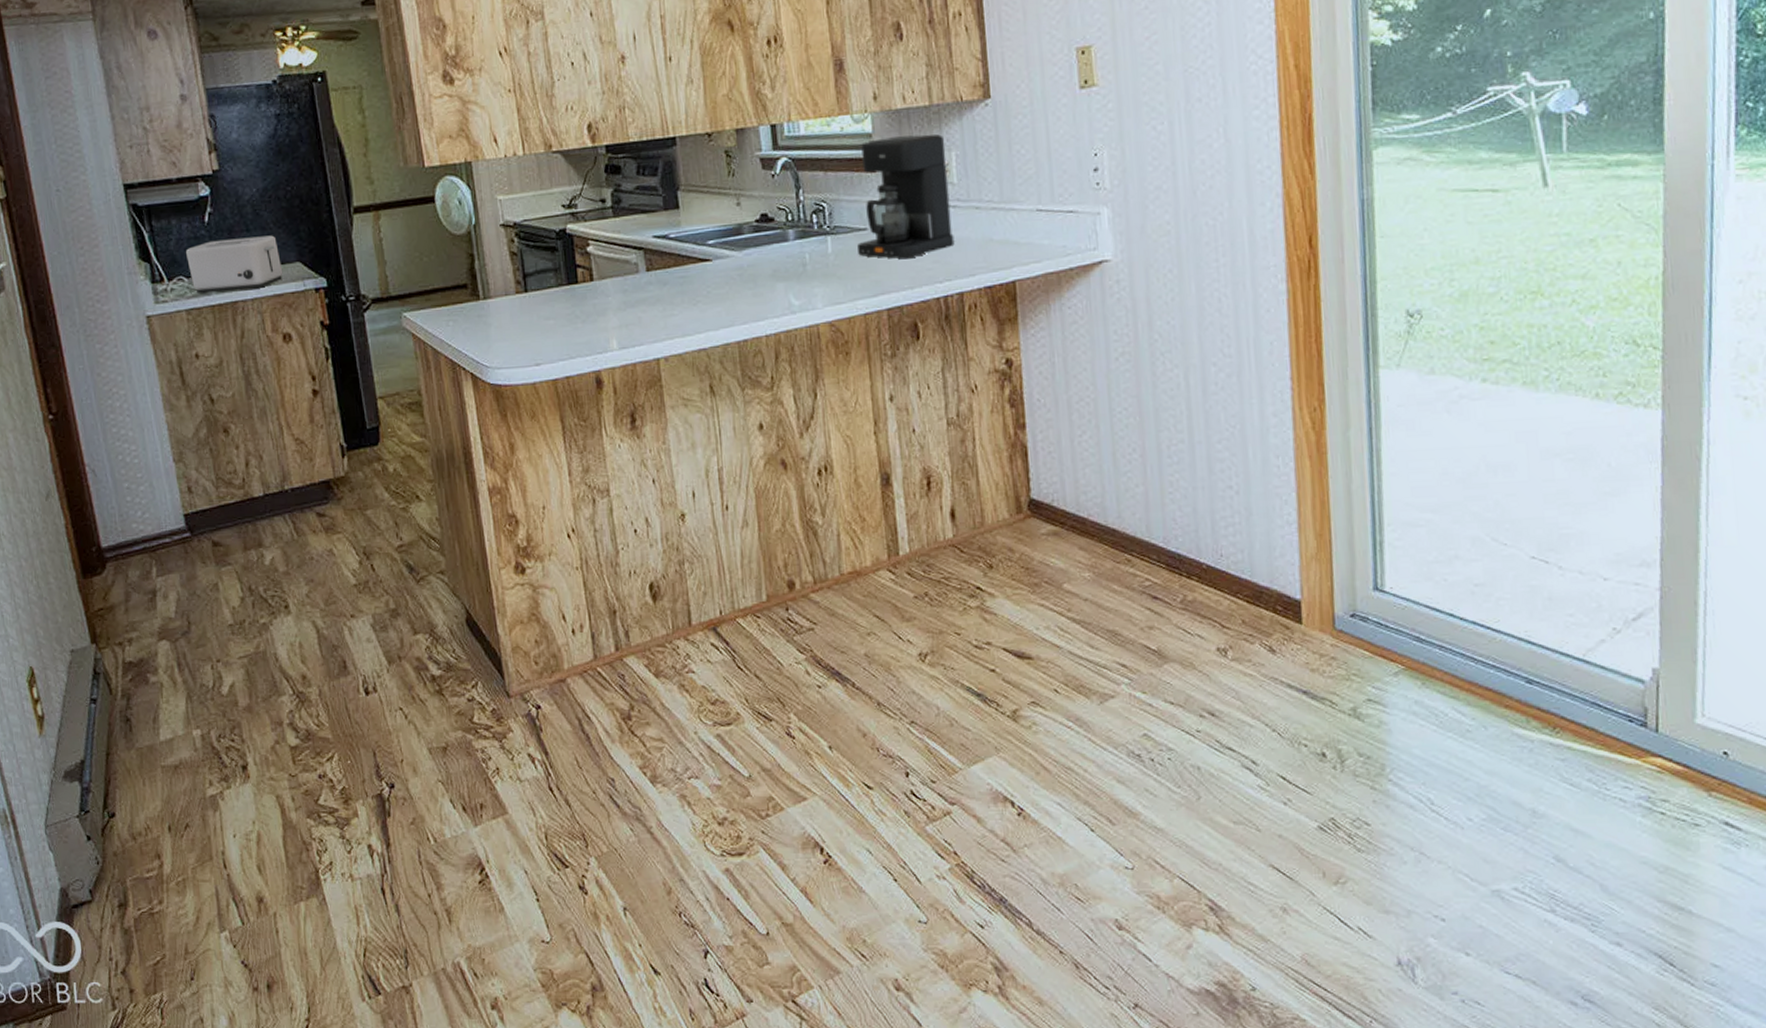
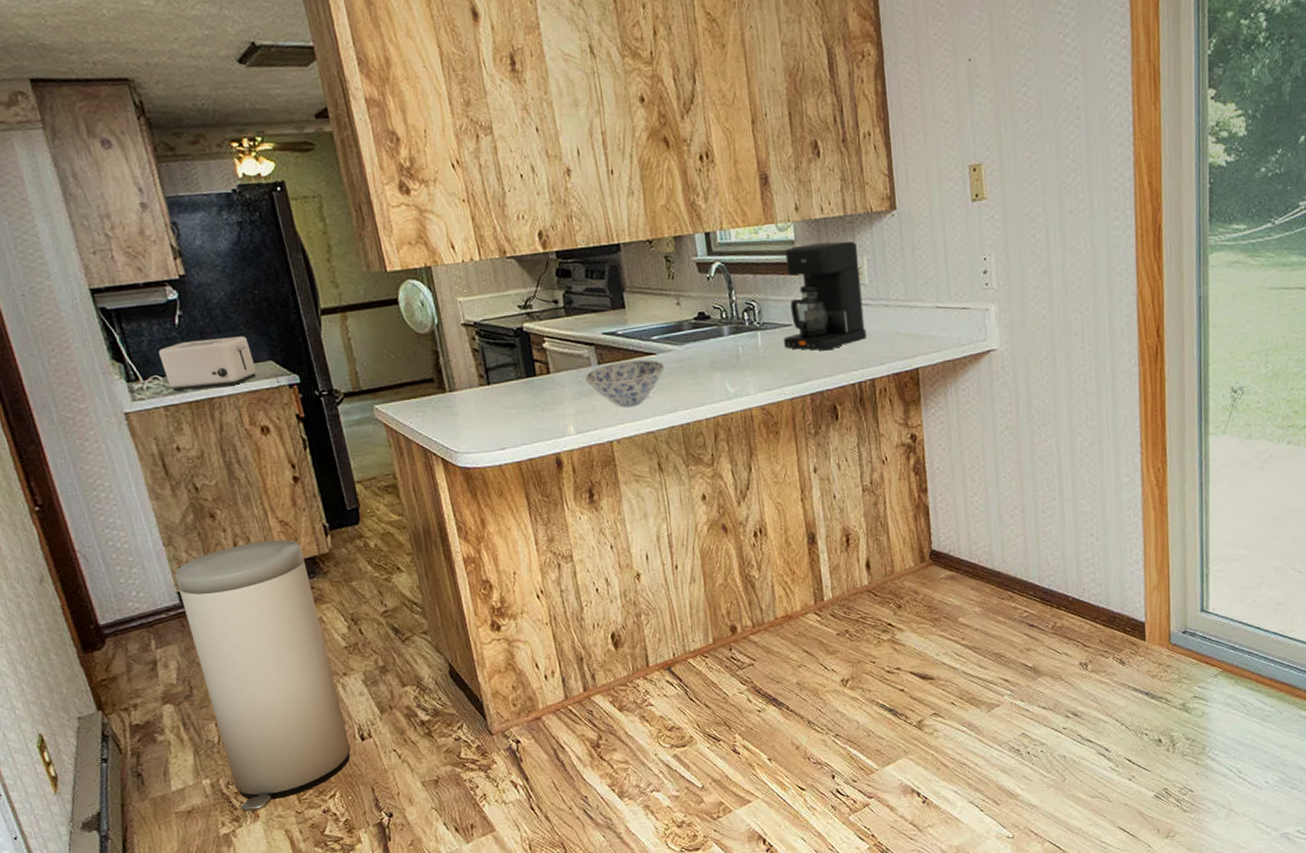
pedal bin: none [183,459,354,770] -> present [175,539,351,812]
bowl: none [630,266,721,322] -> present [584,359,665,409]

